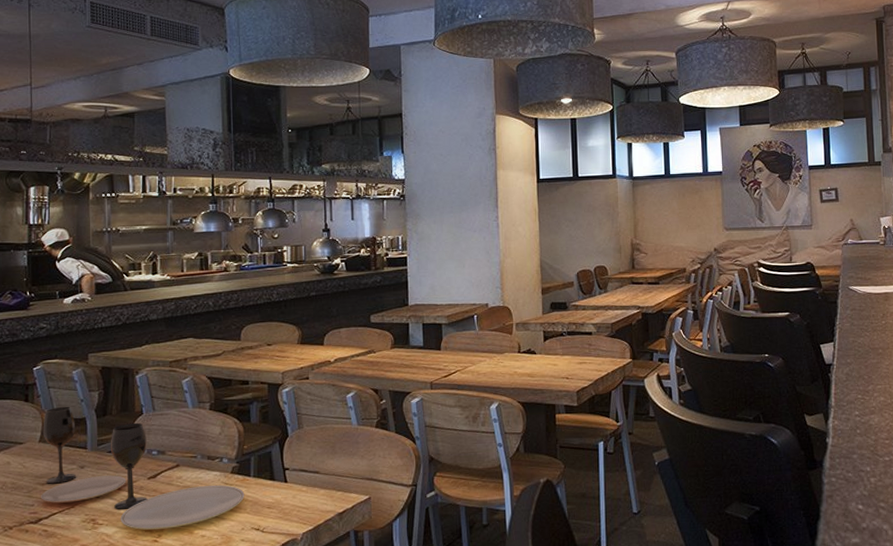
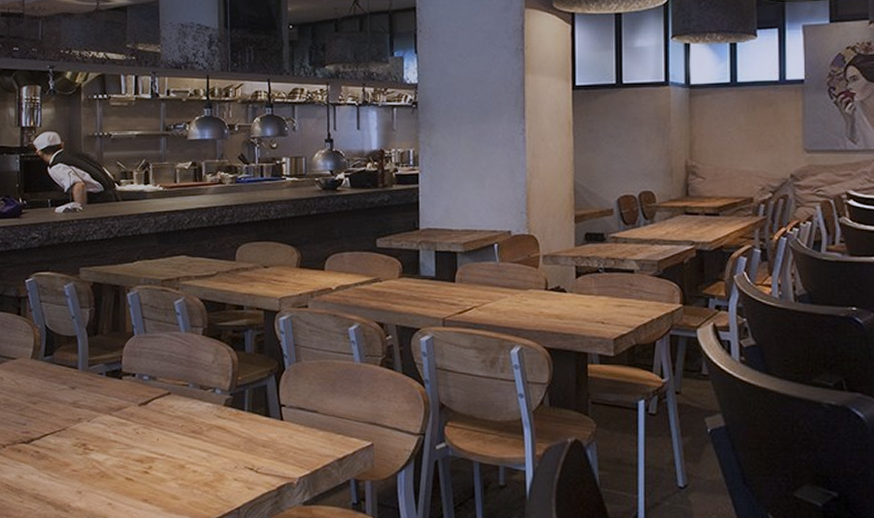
plate: present [40,475,127,503] -> none [32,398,117,425]
wine glass: present [42,406,76,484] -> none [34,322,67,404]
wine glass: present [110,422,148,509] -> none [101,344,138,436]
plate: present [120,485,245,530] -> none [111,417,238,460]

